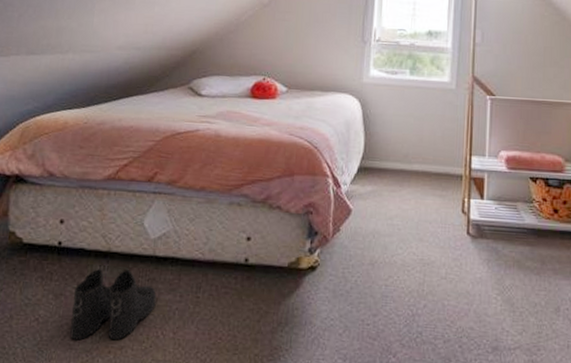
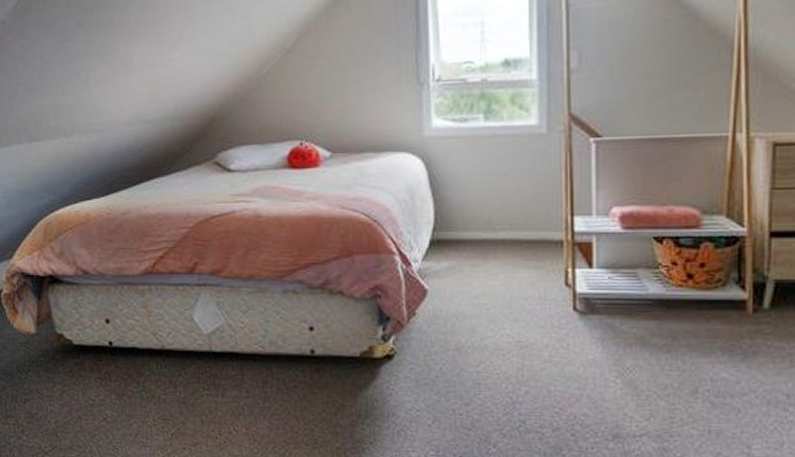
boots: present [70,269,157,341] -> none [135,367,223,438]

